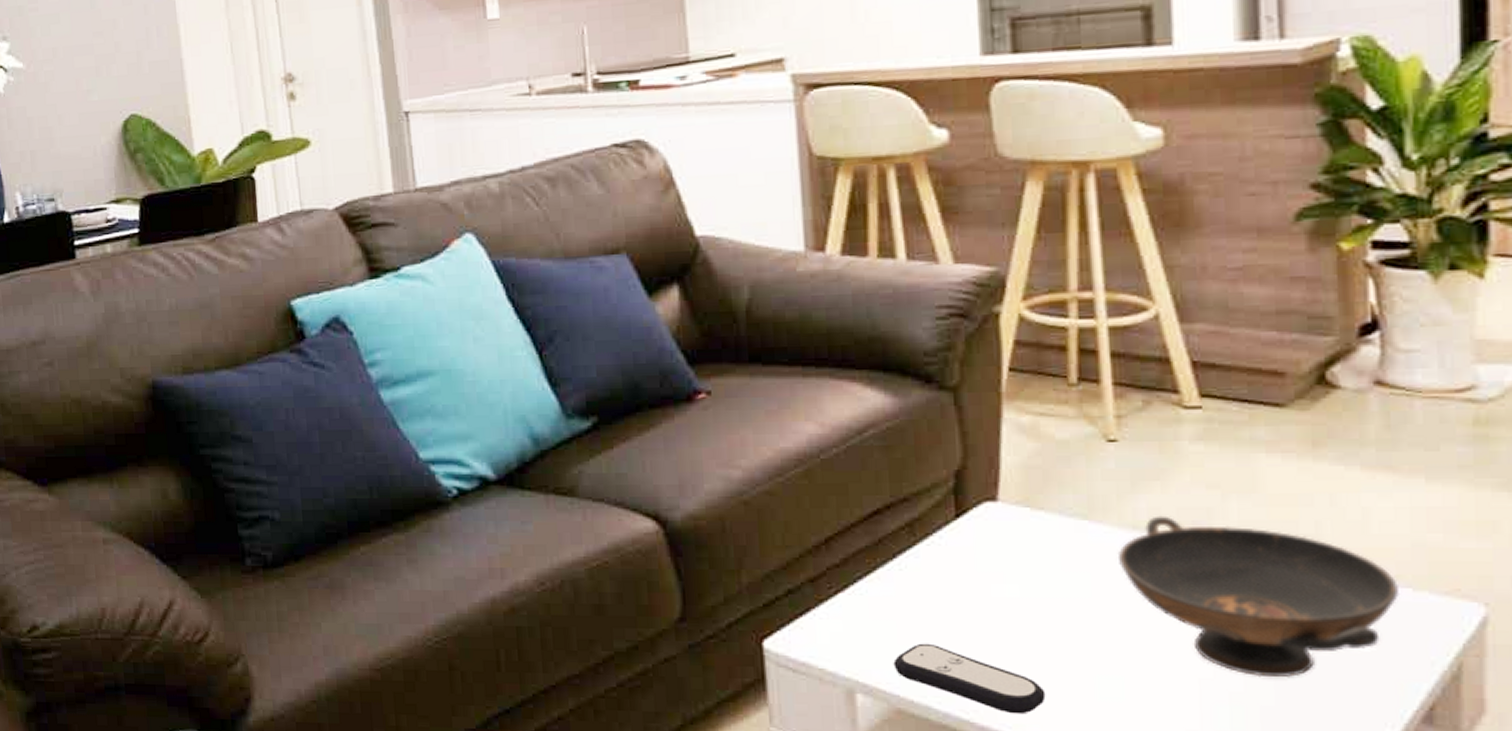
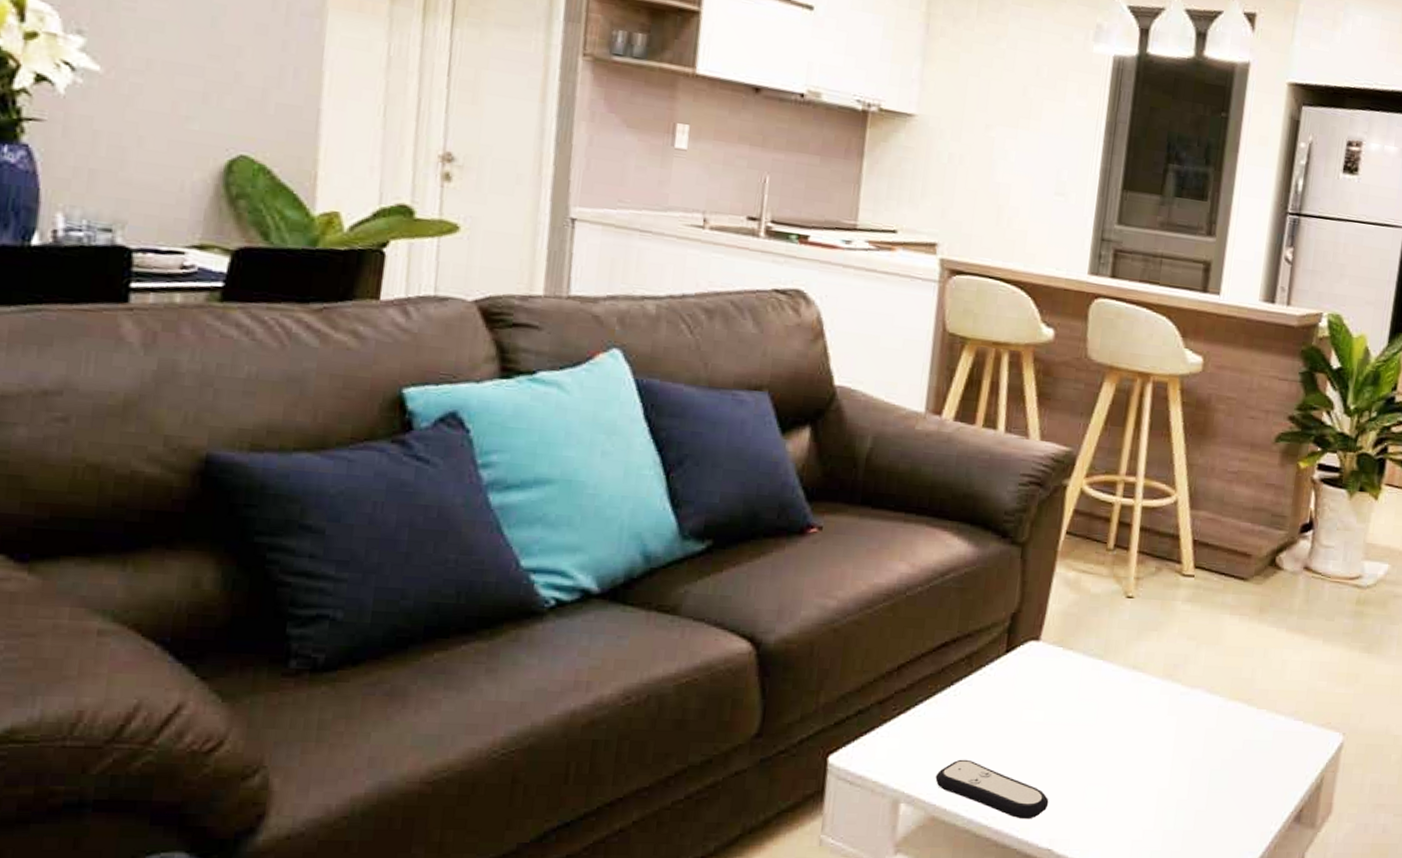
decorative bowl: present [1117,515,1400,678] -> none [1118,659,1296,788]

